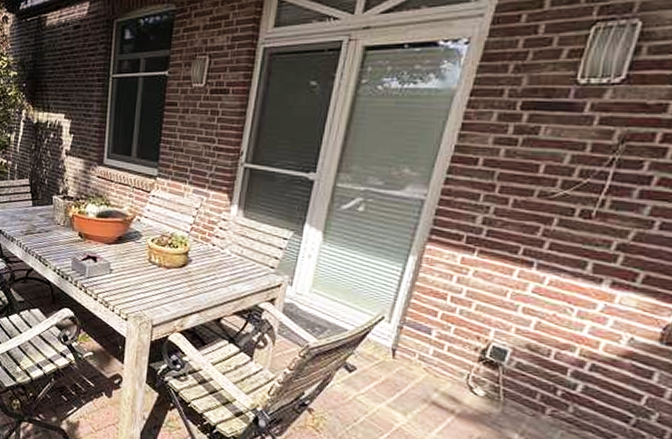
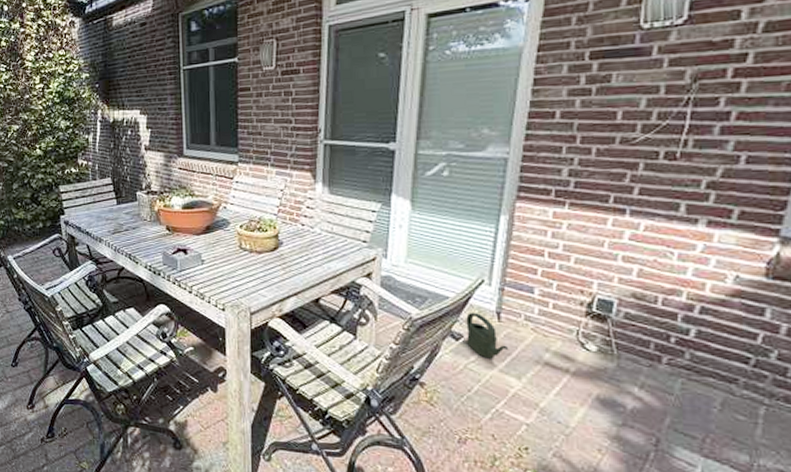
watering can: none [359,346,400,393] -> present [466,312,509,359]

